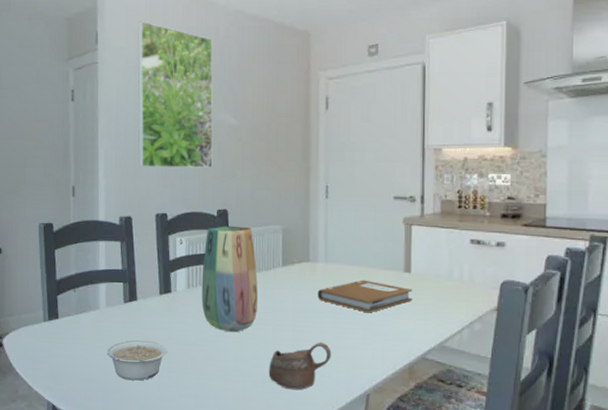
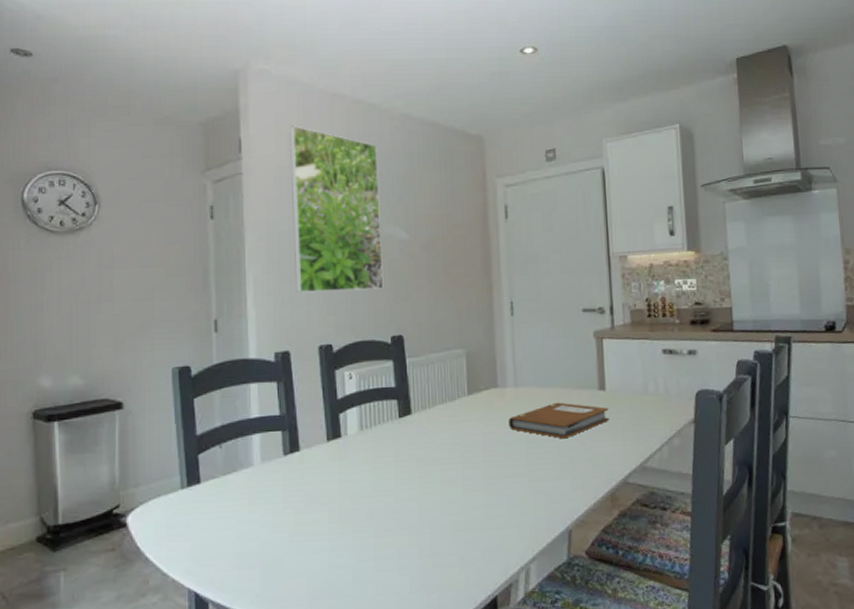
legume: present [107,340,168,381] -> none [264,497,340,550]
vase: present [201,225,259,333] -> none [376,353,443,477]
cup: present [268,342,332,390] -> none [459,476,528,536]

